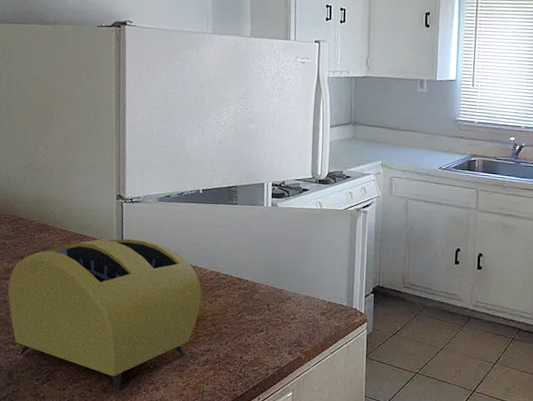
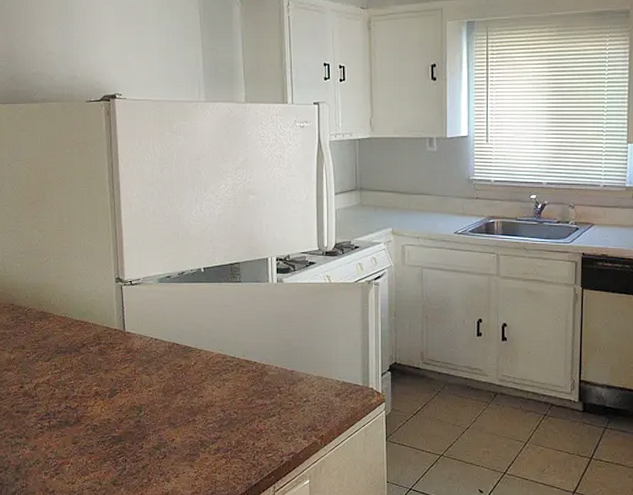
toaster: present [8,238,202,390] -> none [11,323,209,482]

